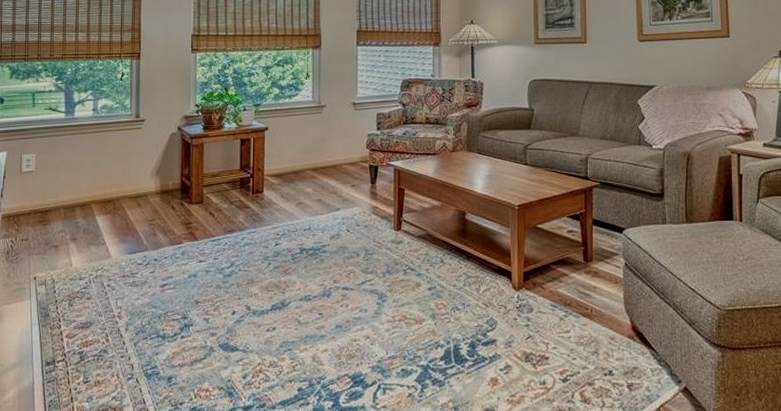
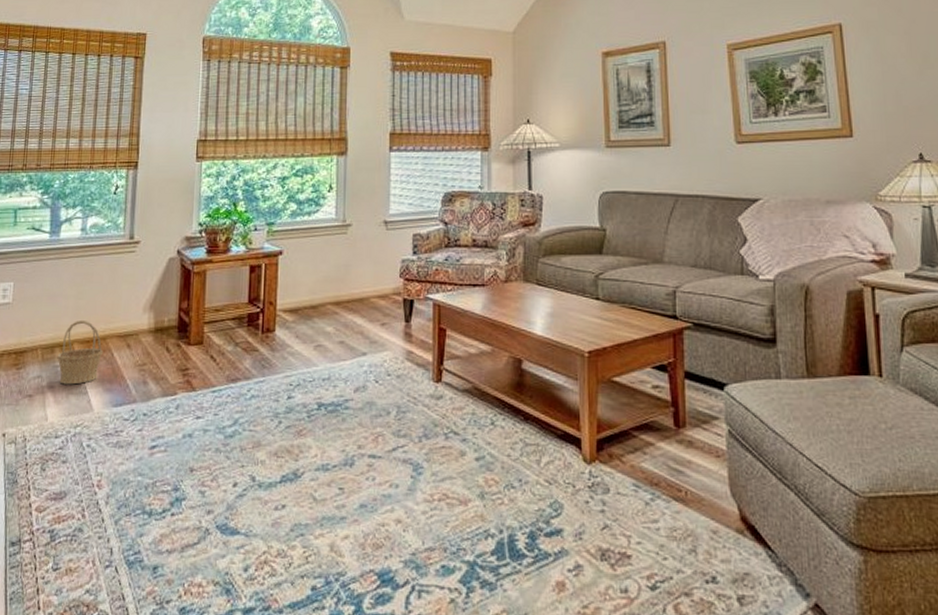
basket: none [78,184,118,237] -> present [57,319,104,385]

